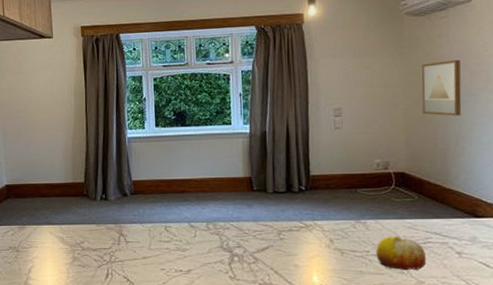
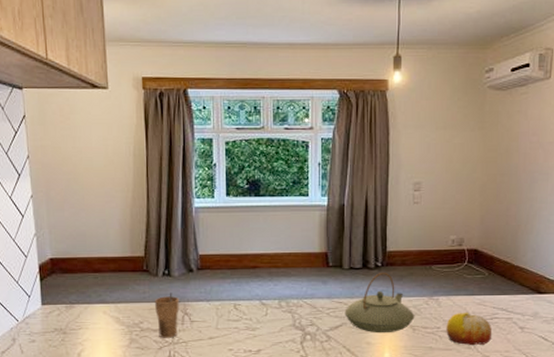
cup: none [94,215,116,257] -> present [155,293,179,338]
teapot: none [270,195,342,256] -> present [344,272,415,334]
wall art: present [421,60,462,116] -> none [498,138,536,194]

